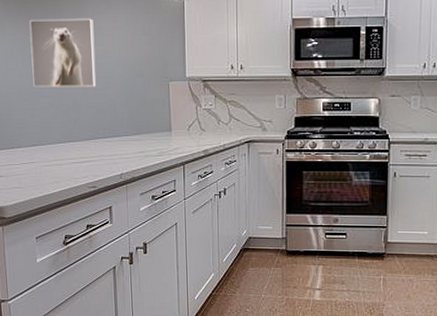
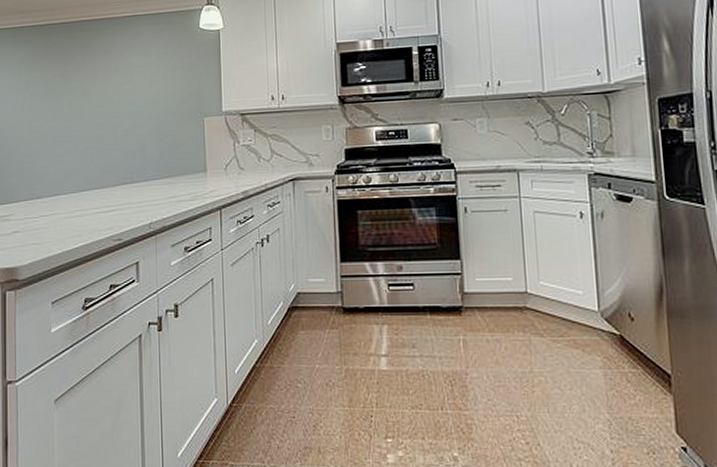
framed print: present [29,18,96,87] -> none [57,55,125,132]

